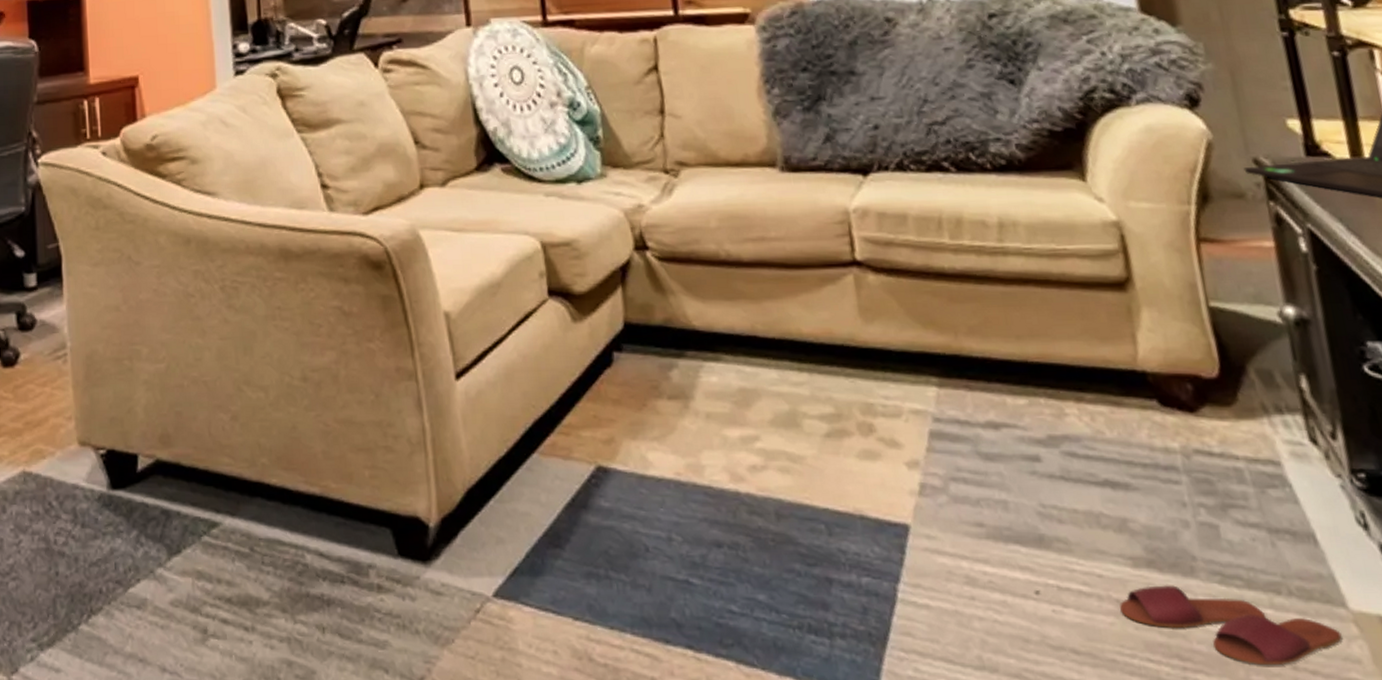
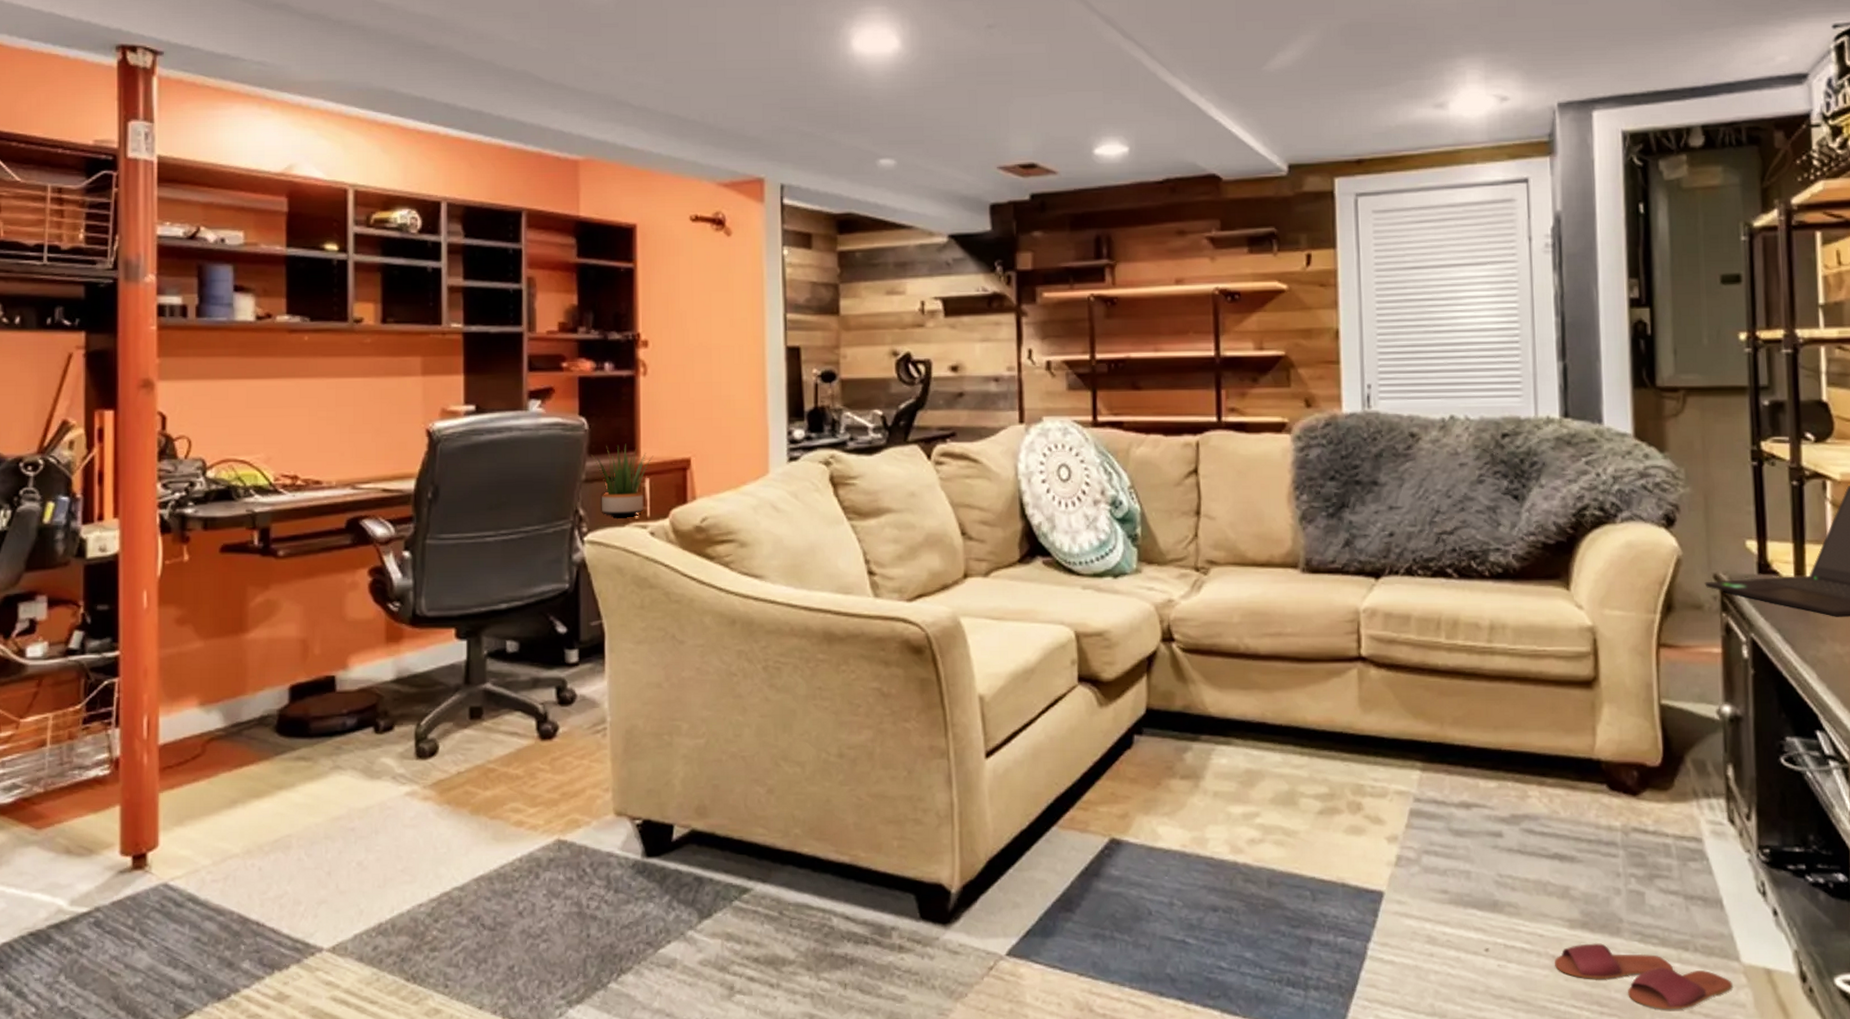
potted plant: none [42,64,102,138] -> present [591,443,653,517]

